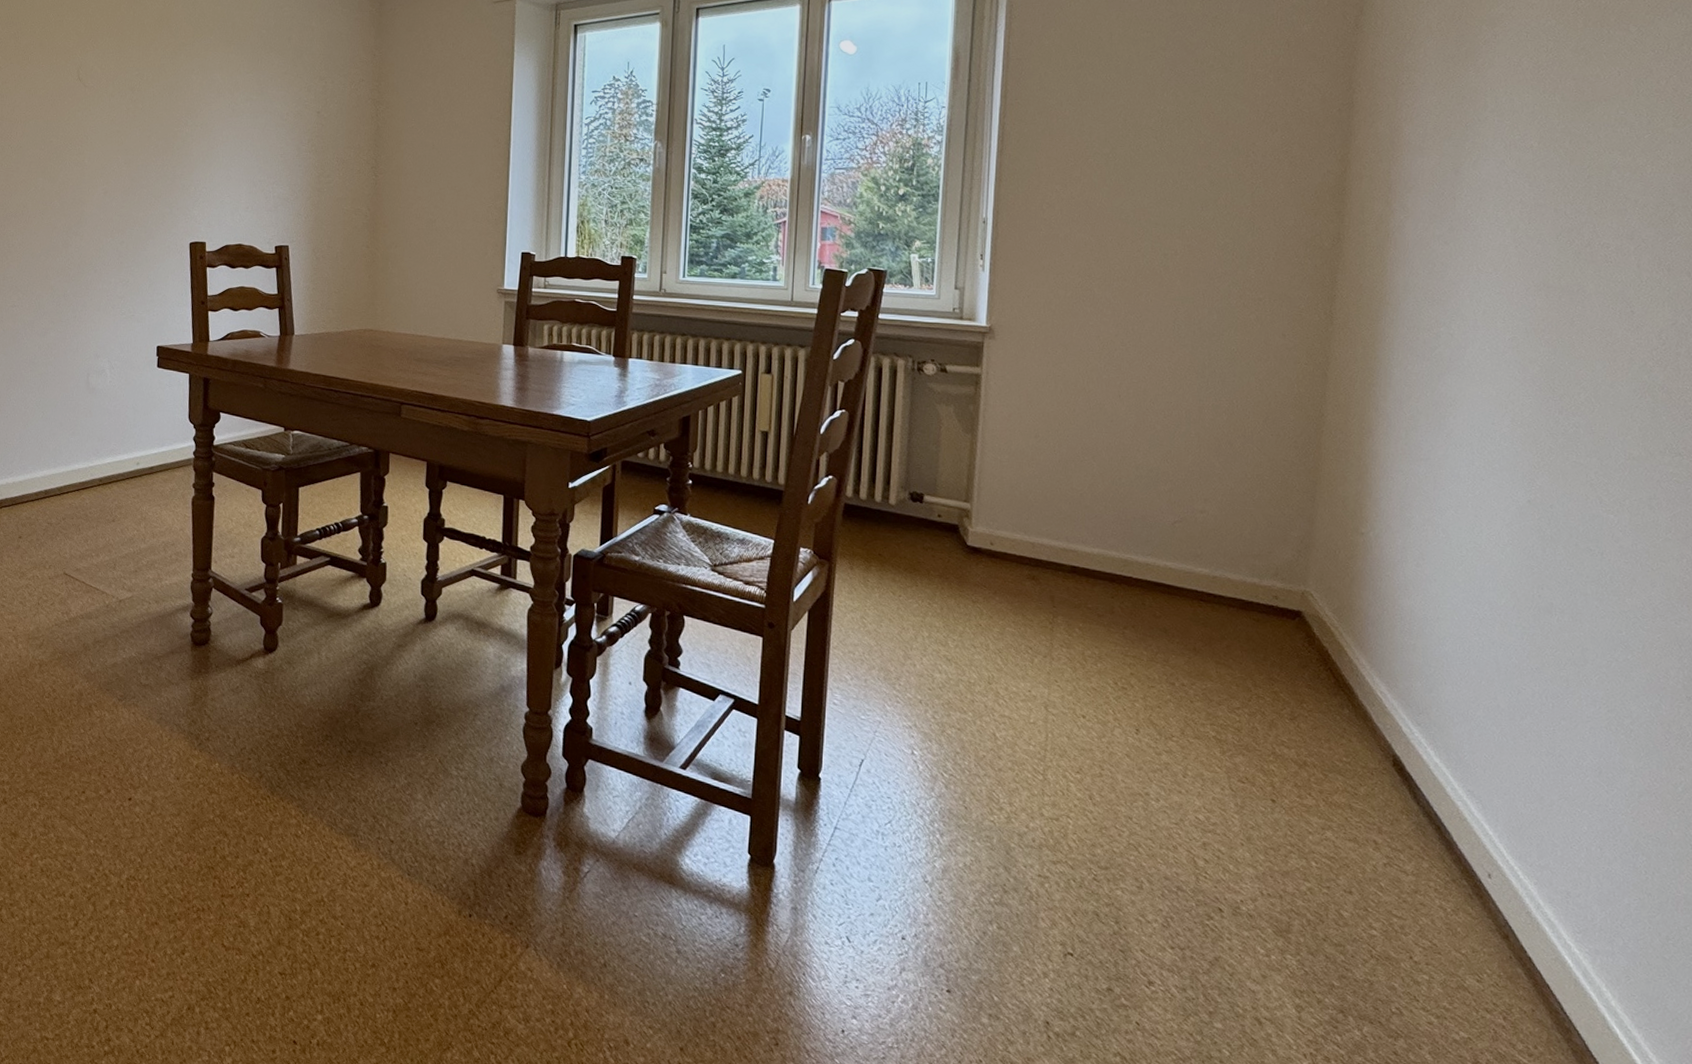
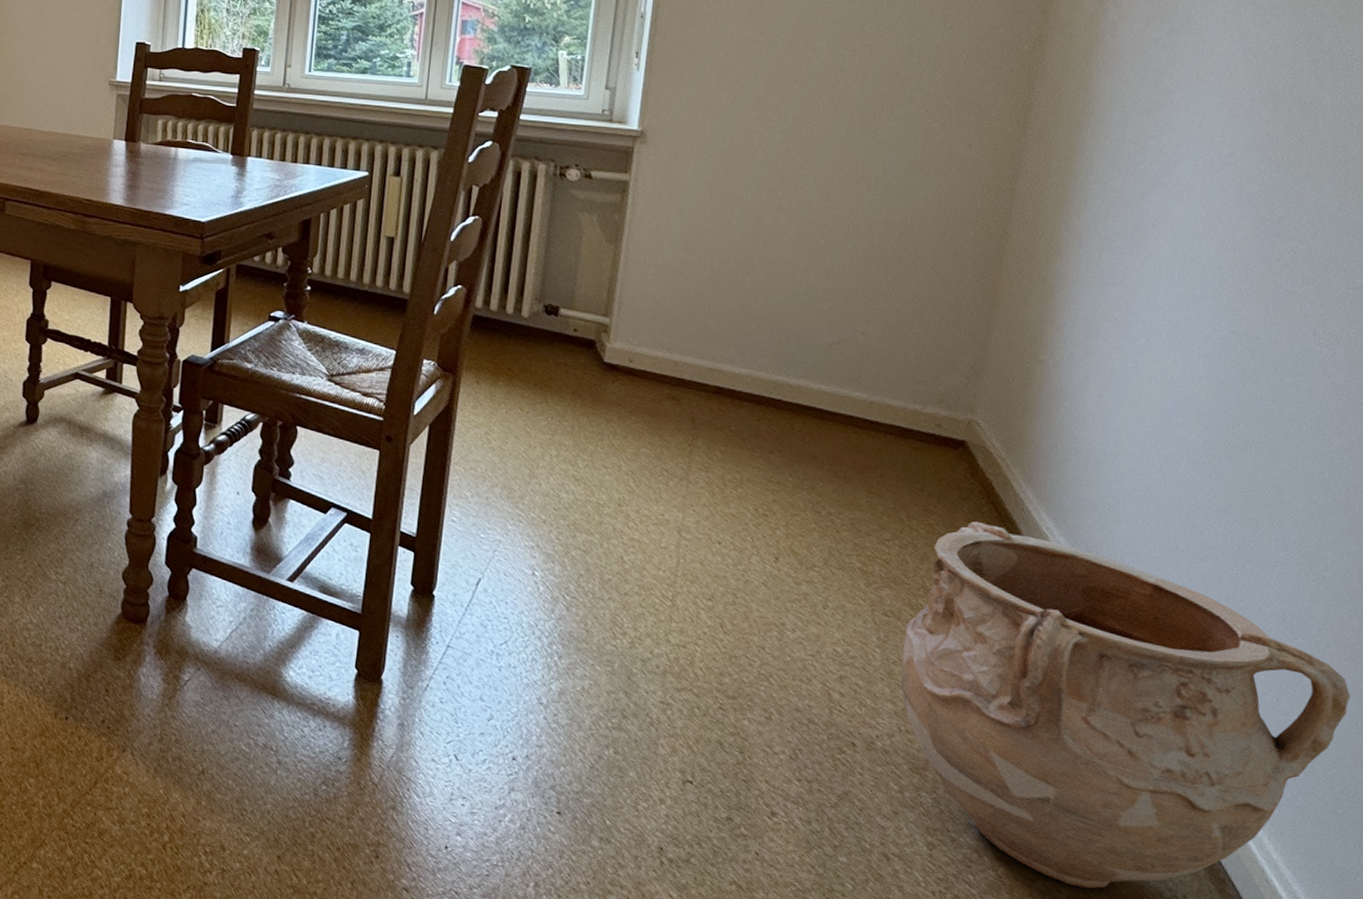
vase: none [1258,688,1666,1044] -> present [900,521,1350,889]

